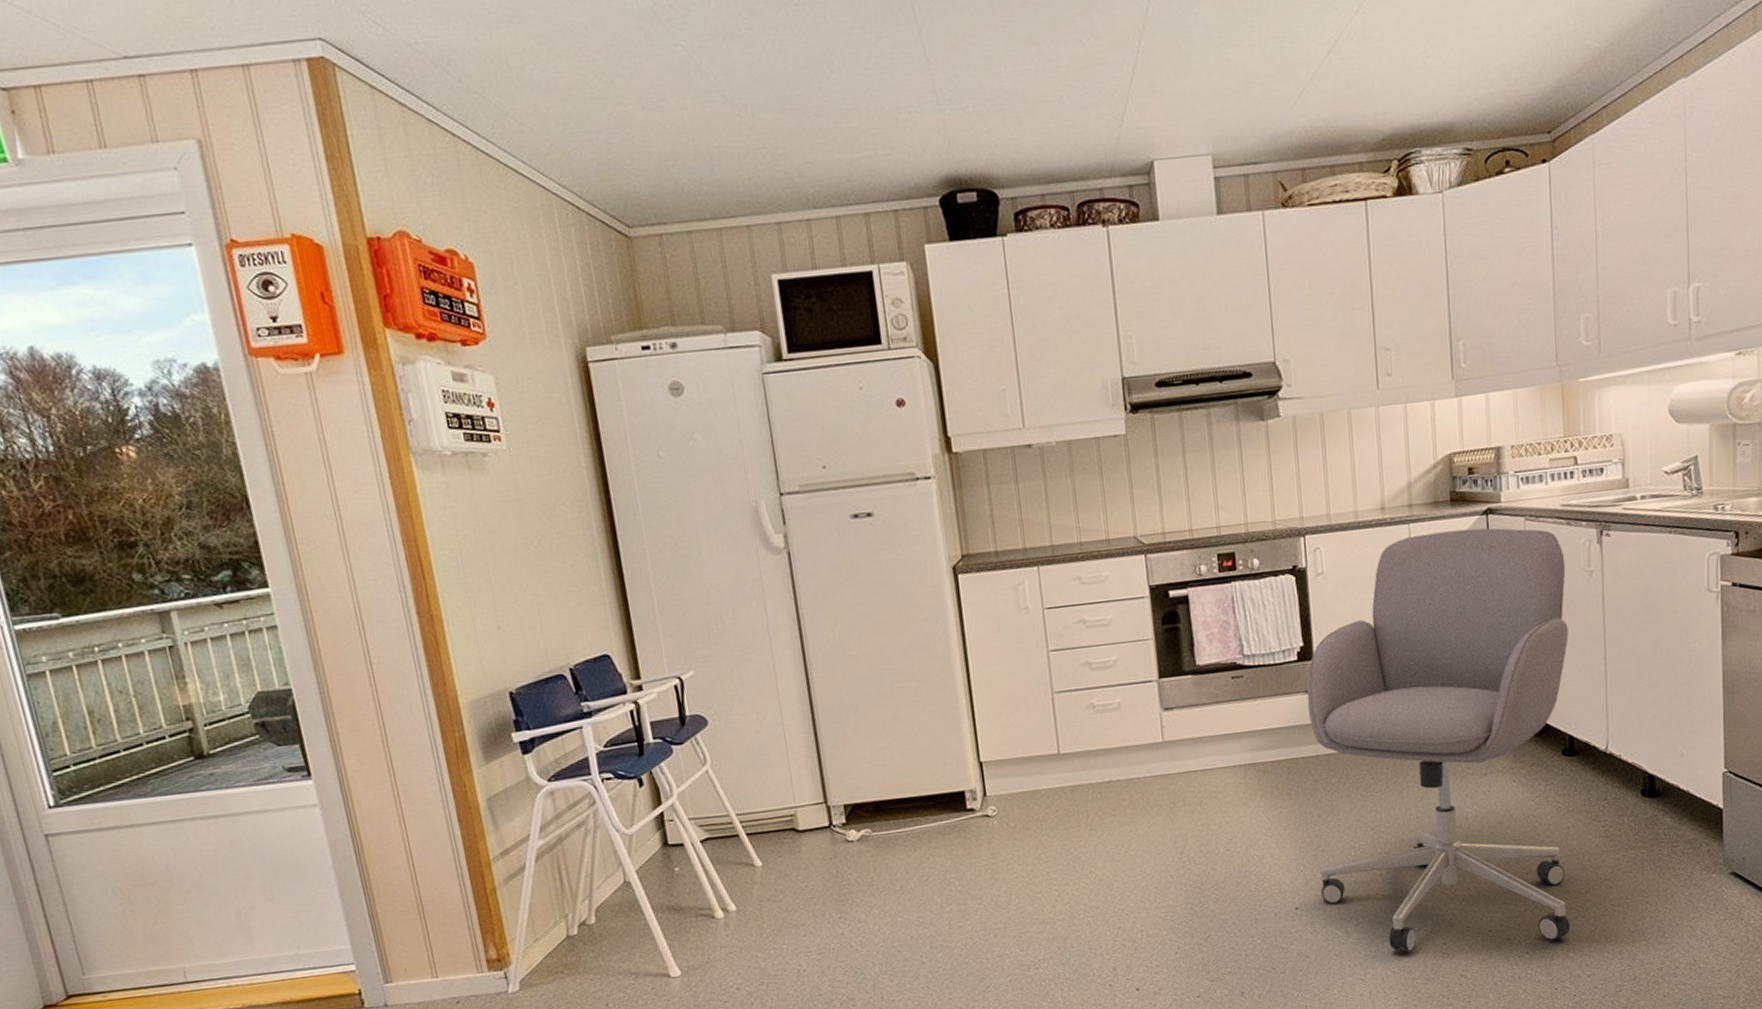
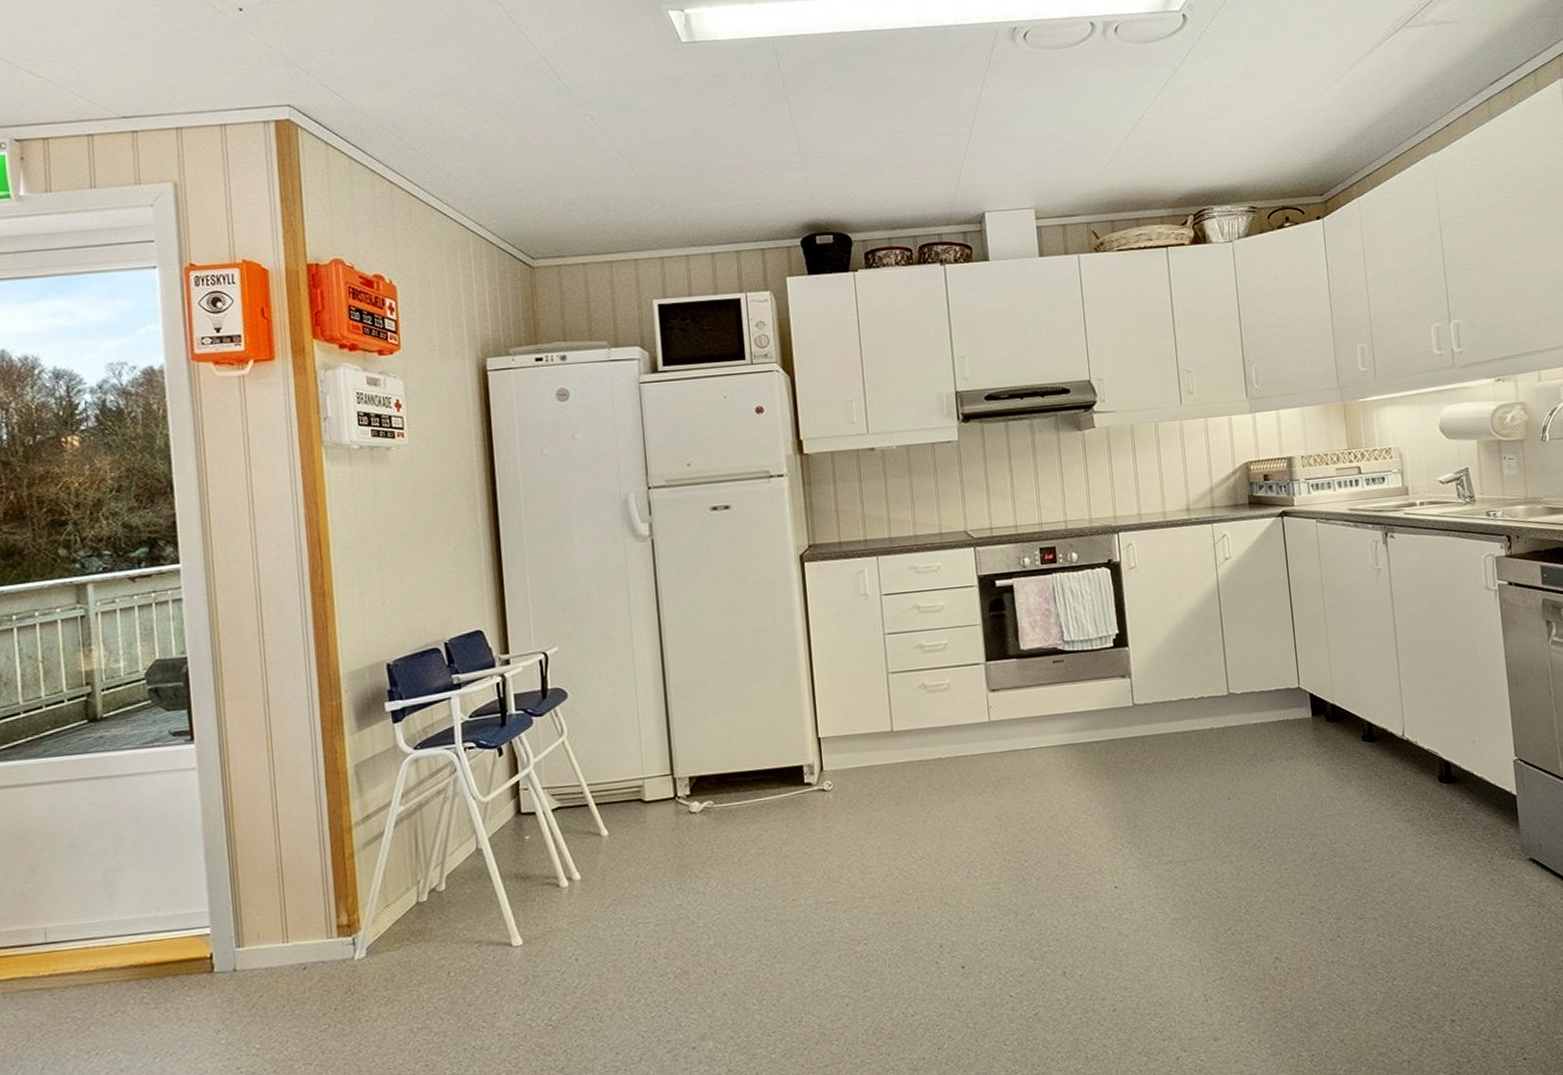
chair: present [1307,528,1570,953] -> none [1122,528,1379,934]

